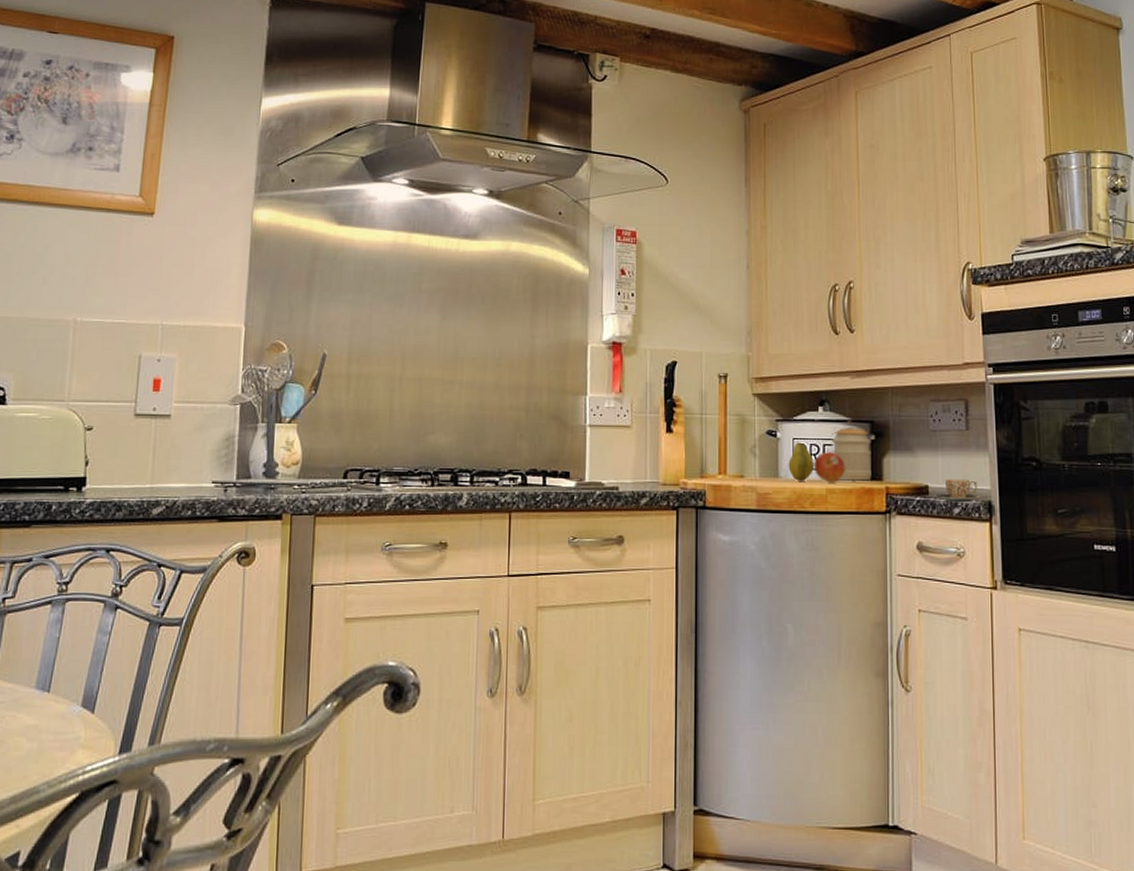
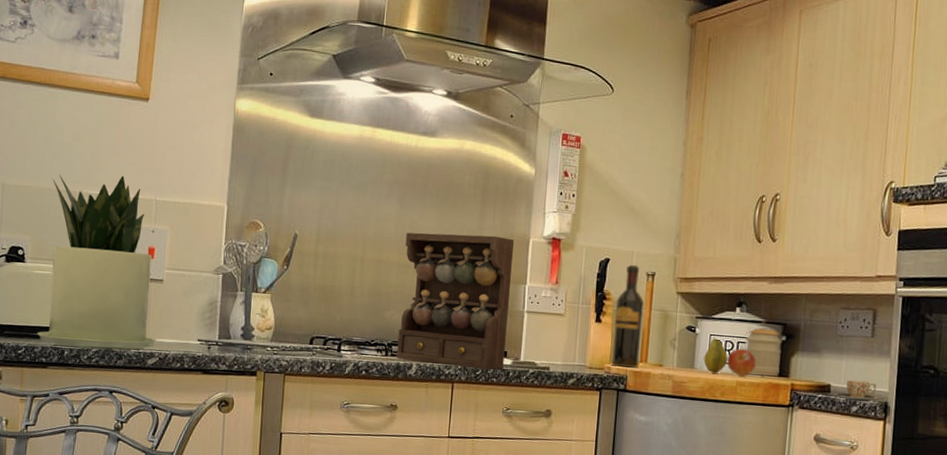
planter: none [18,299,164,501] -> present [36,174,157,350]
spice rack: none [444,343,570,495] -> present [396,232,514,370]
wine bottle: none [687,366,718,481] -> present [611,264,645,368]

